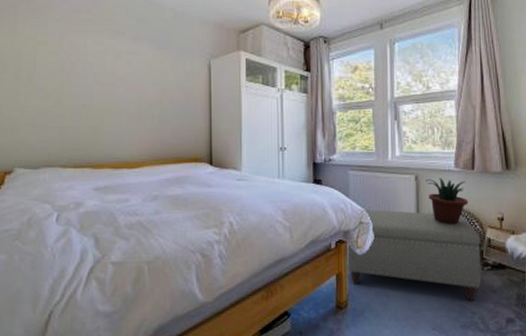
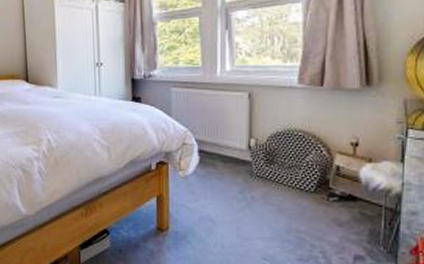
ottoman: present [347,209,482,301] -> none [169,130,327,234]
potted plant: present [425,177,469,225] -> none [261,95,315,149]

